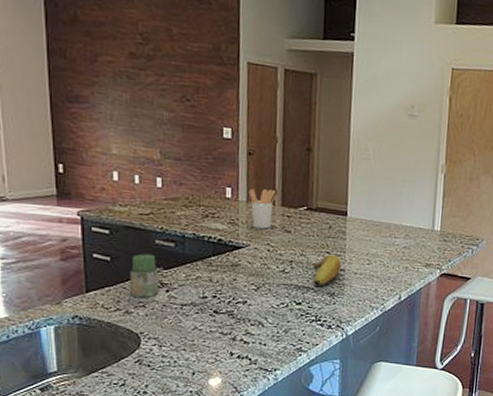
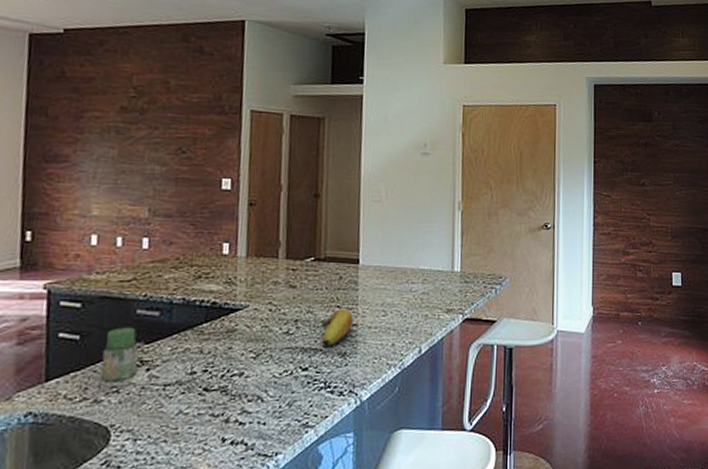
utensil holder: present [249,188,277,229] -> none [249,241,281,286]

